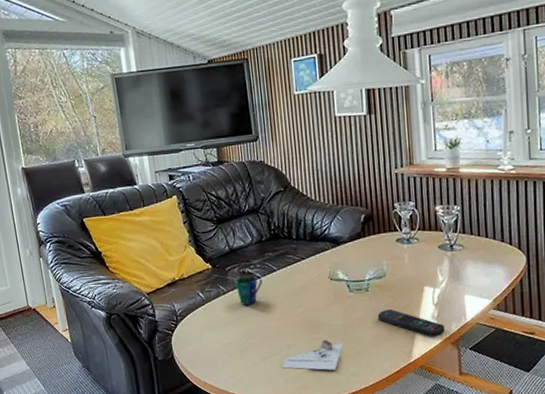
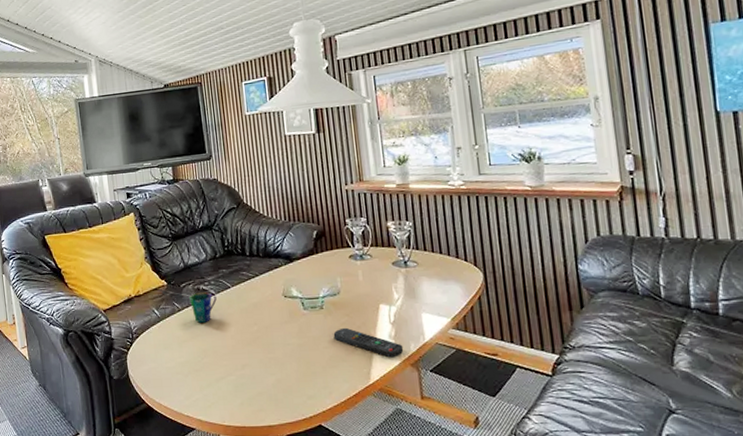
architectural model: present [281,339,343,370] -> none [236,359,299,392]

